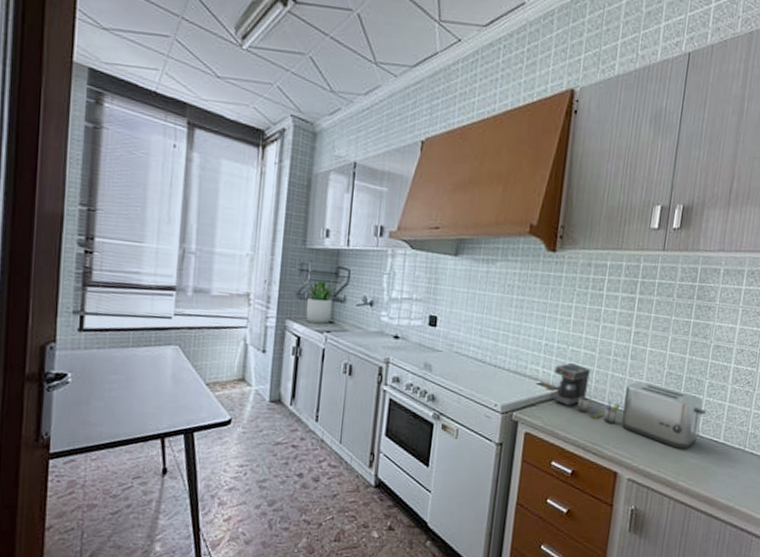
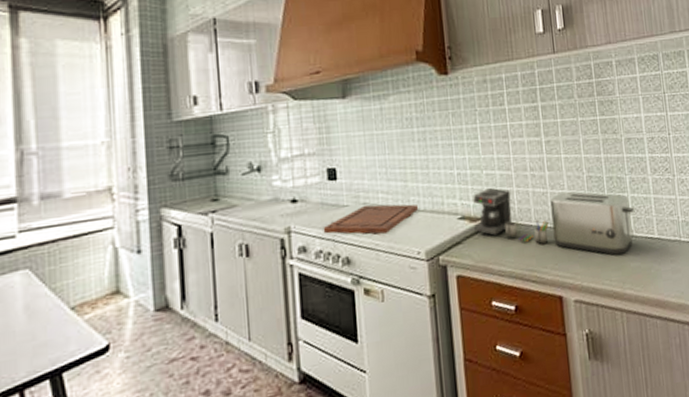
planter: present [305,278,334,324] -> none [182,150,214,207]
cutting board: none [416,354,504,383] -> present [323,204,419,235]

